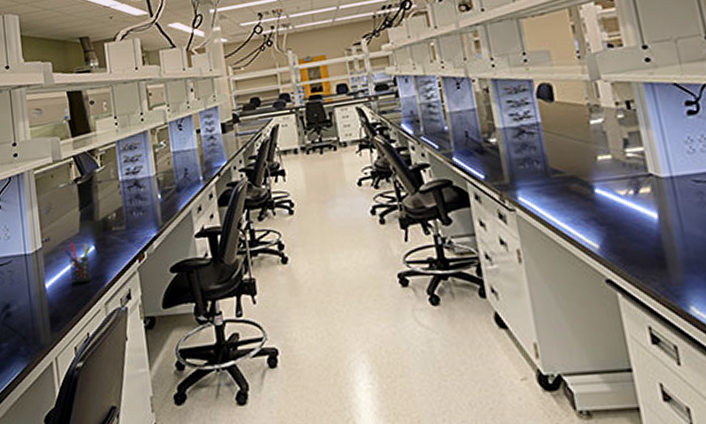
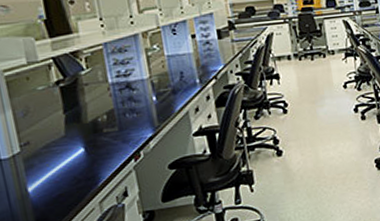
pen holder: present [63,242,91,284] -> none [47,145,82,186]

